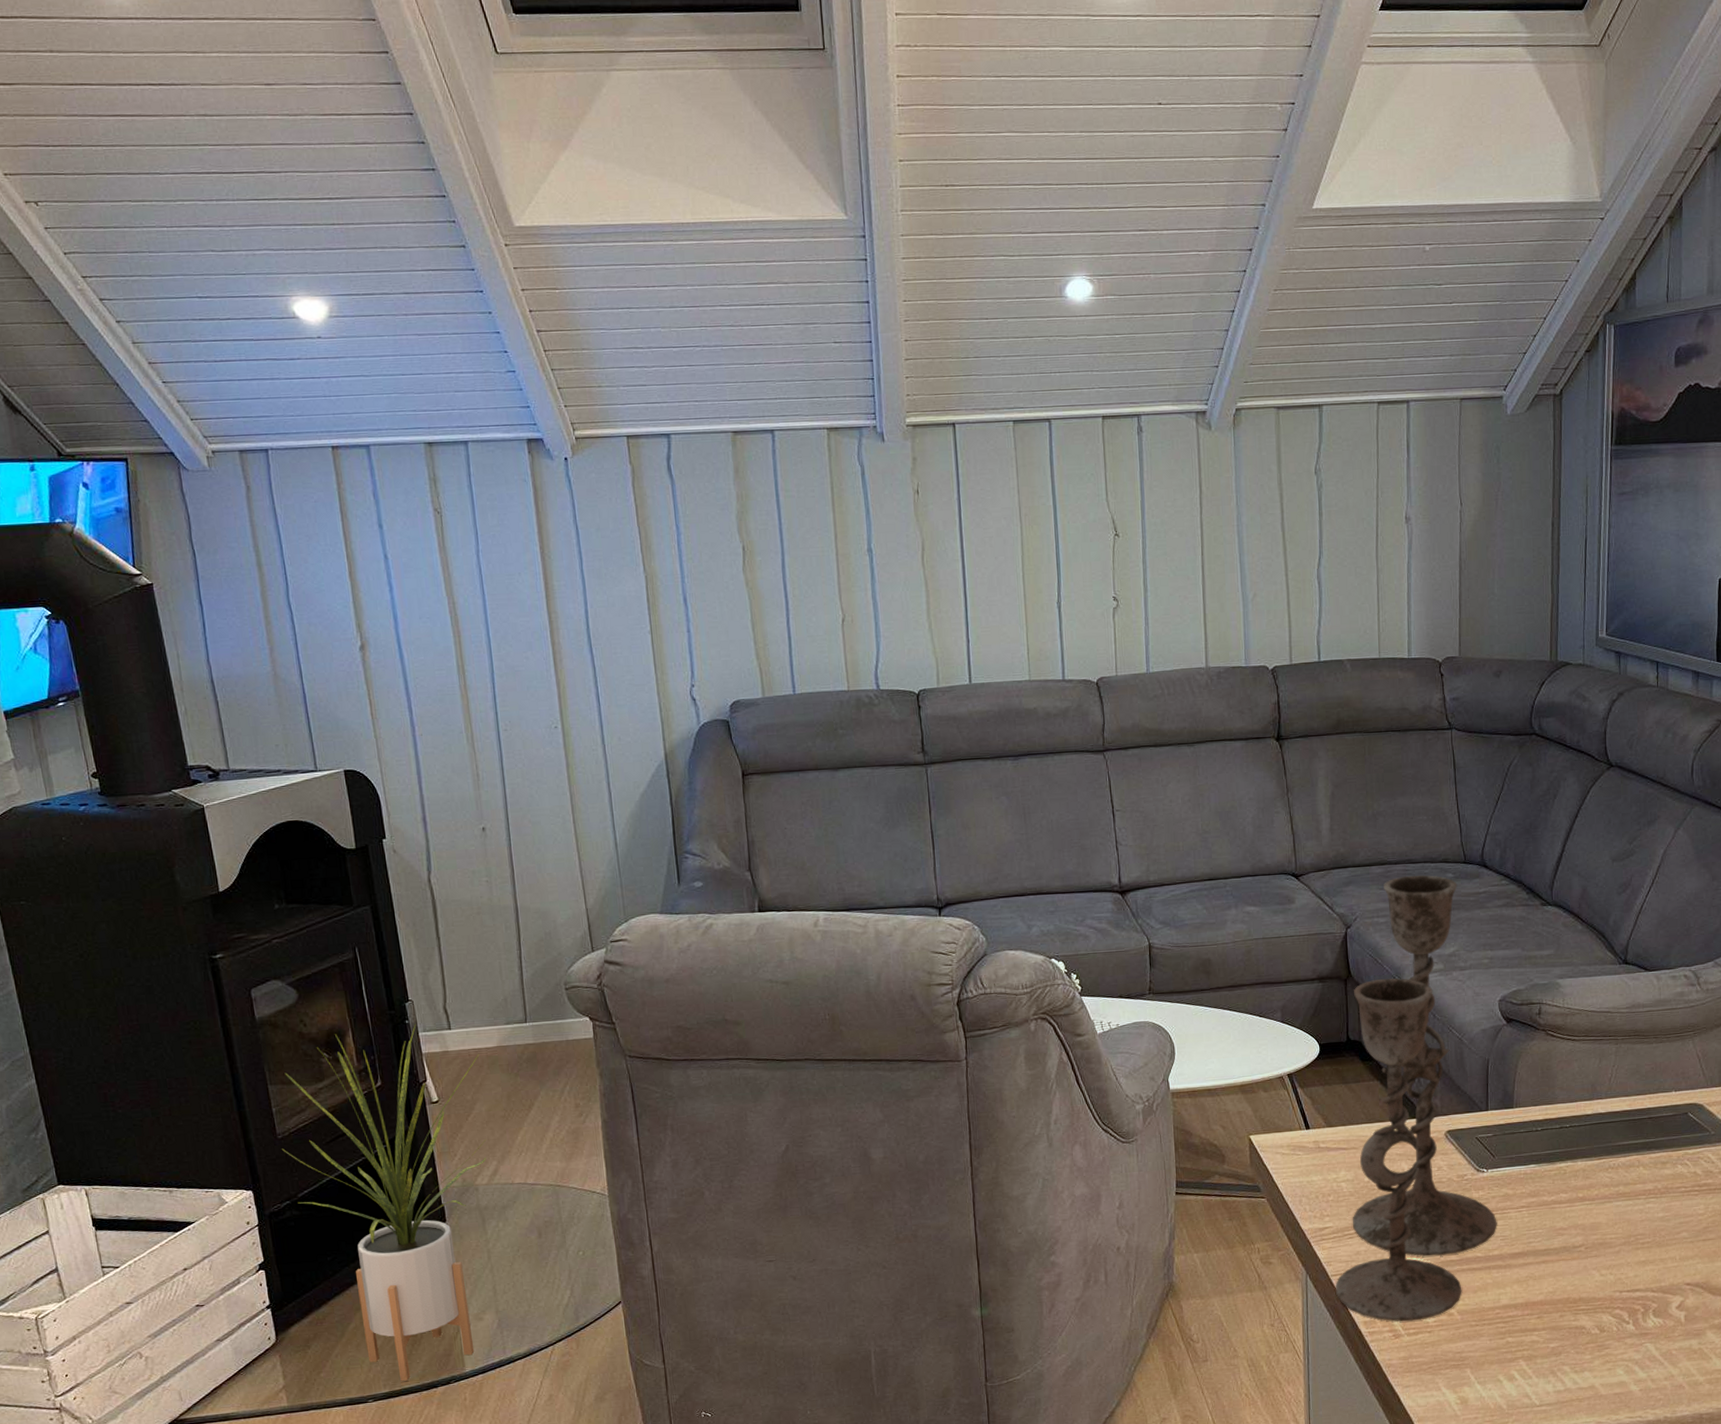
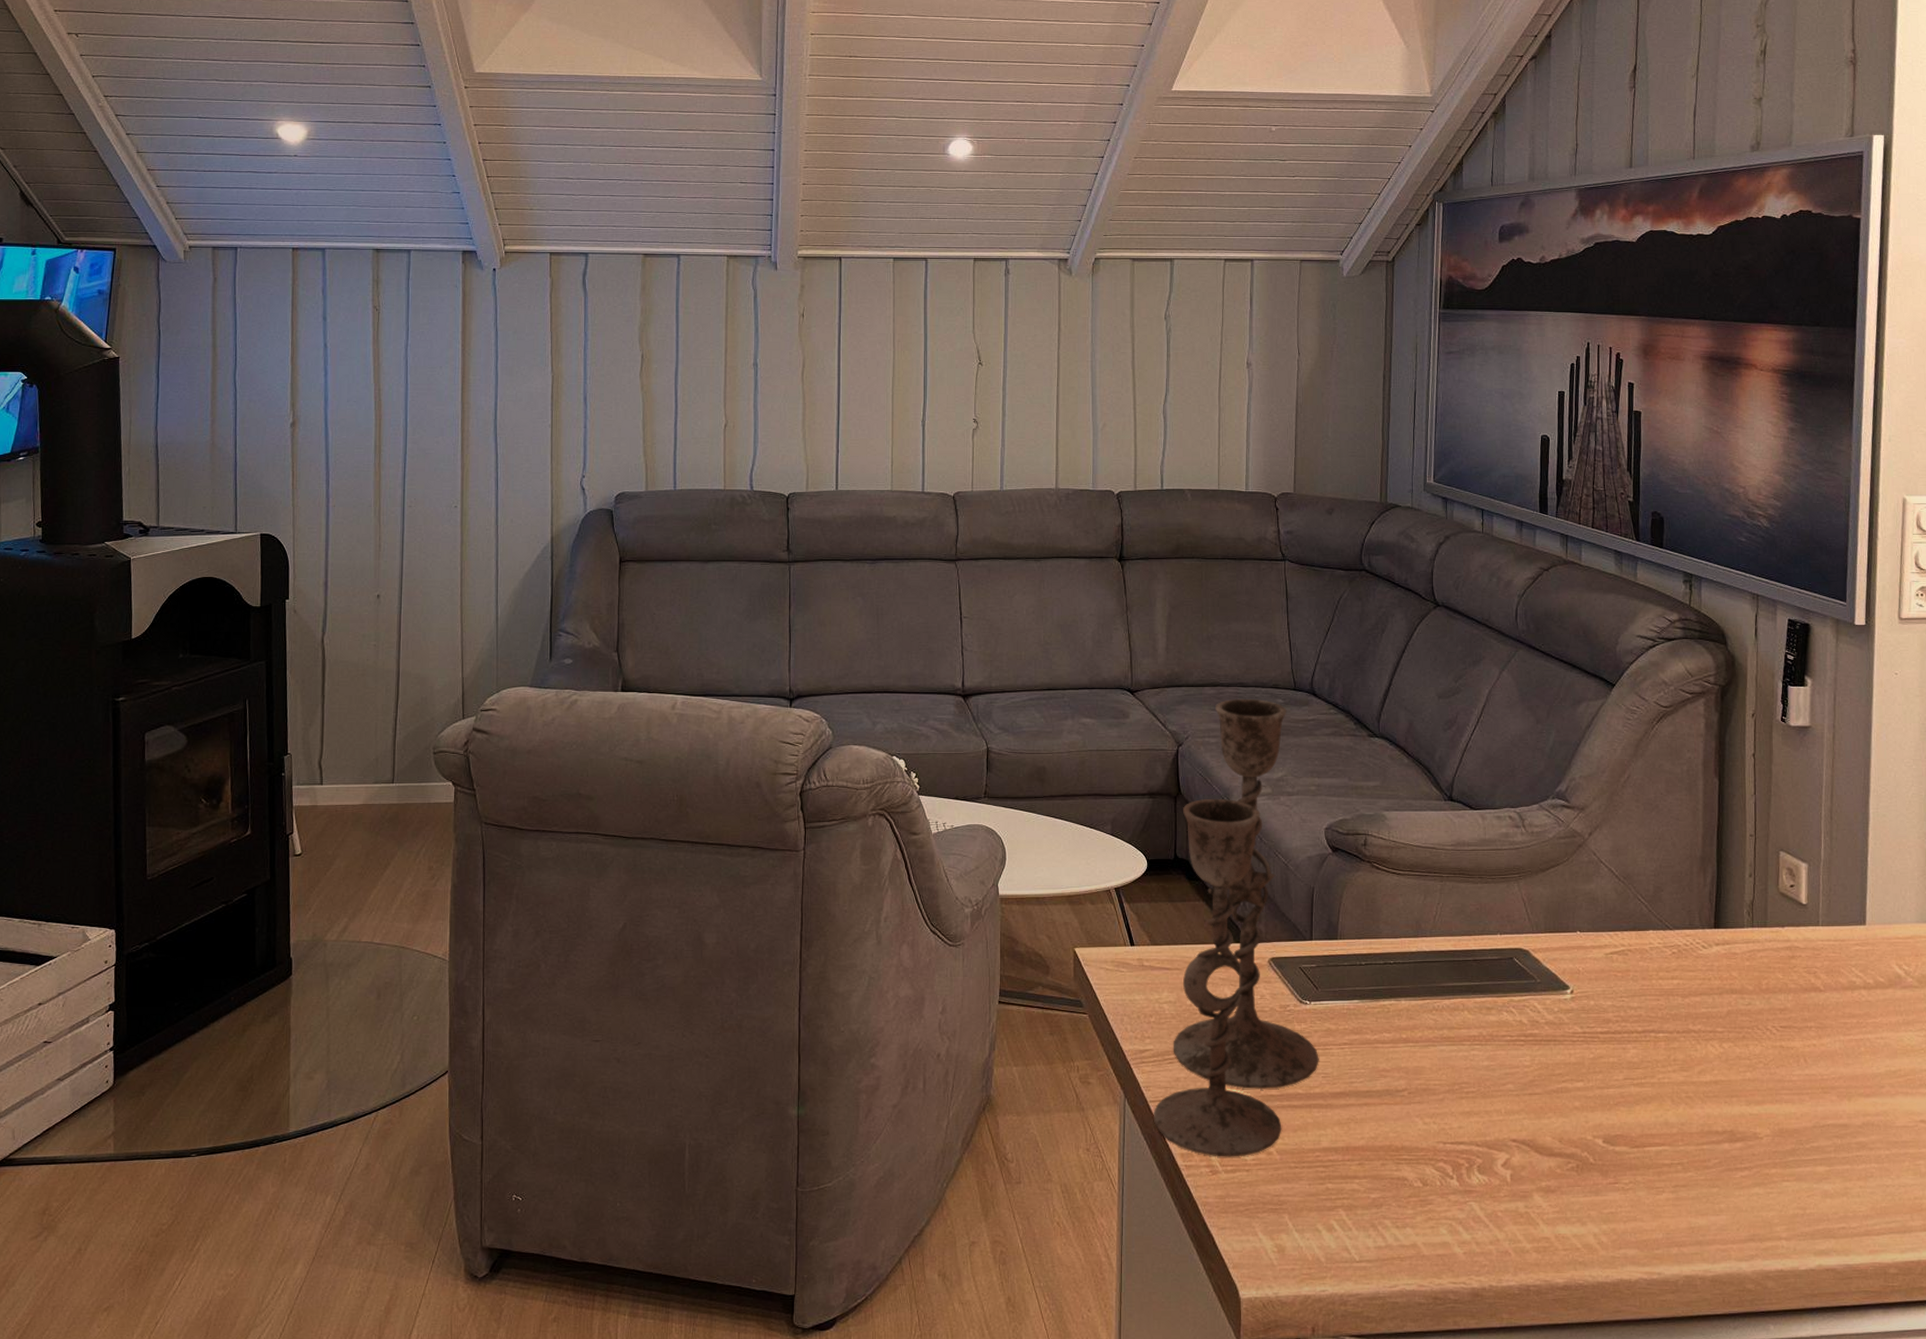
house plant: present [282,1024,487,1381] -> none [149,777,346,1137]

